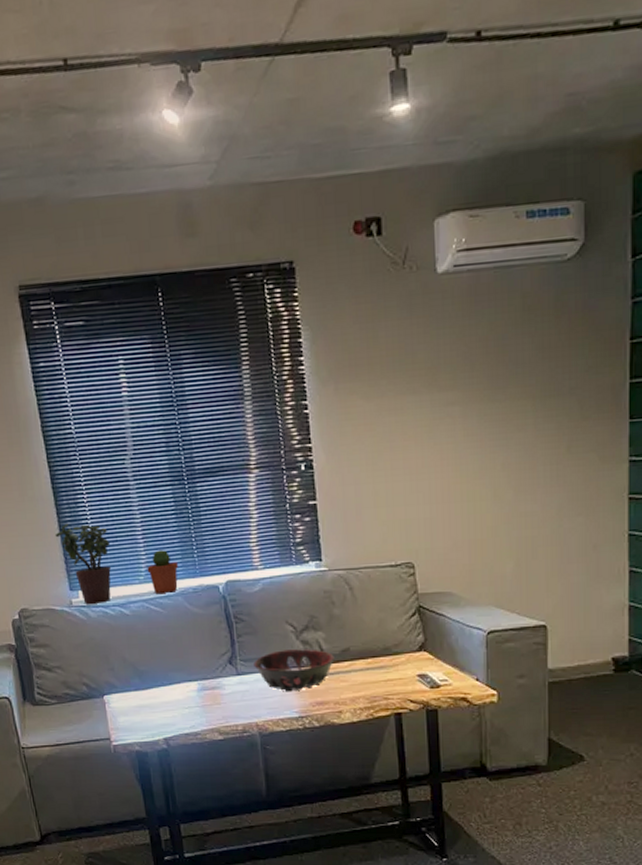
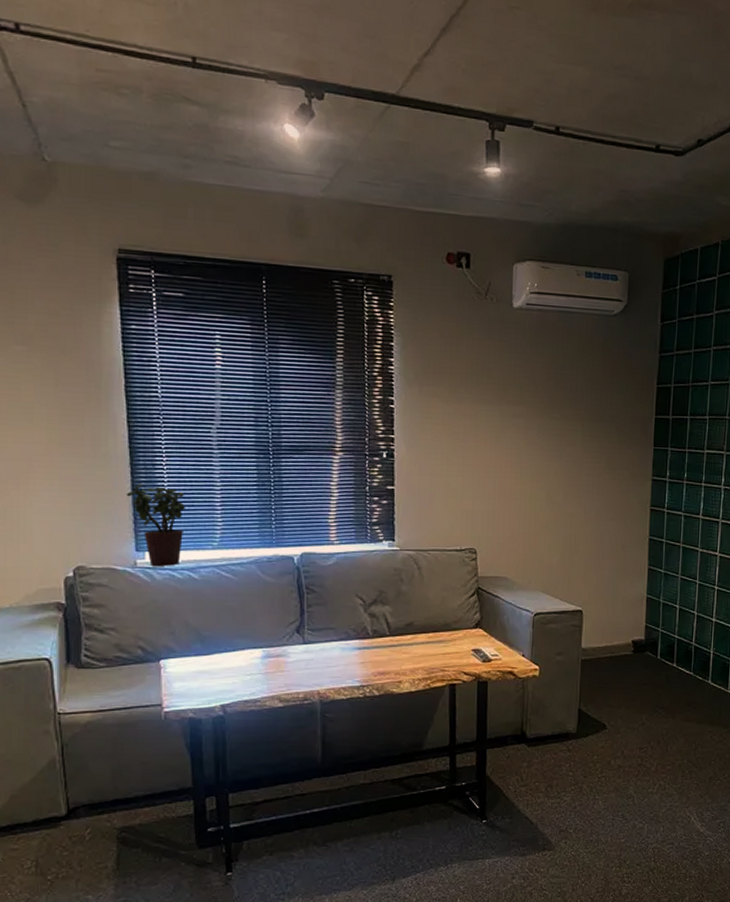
succulent plant: present [147,550,178,593] -> none [222,518,254,560]
decorative bowl: present [253,649,335,691] -> none [321,621,399,660]

